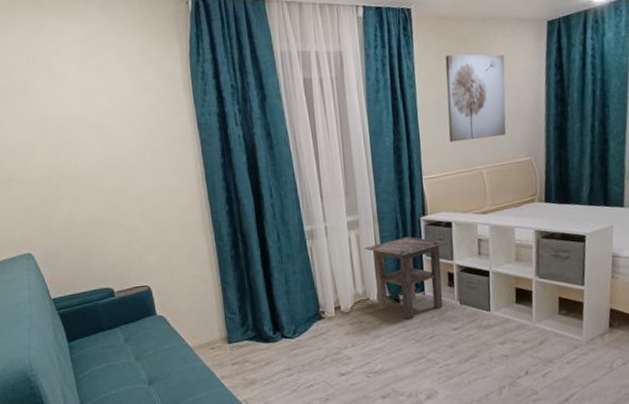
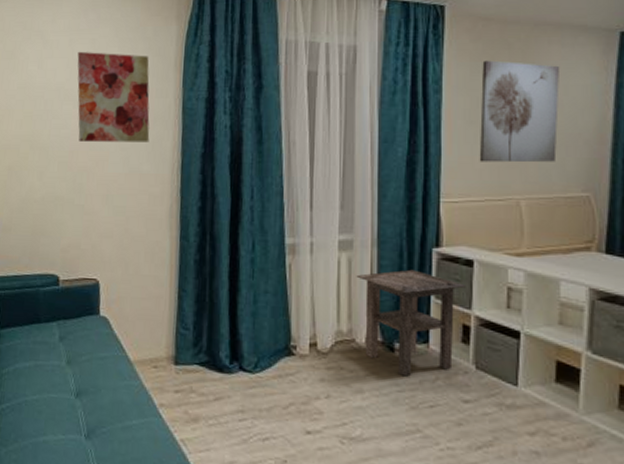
wall art: none [88,78,173,166] -> present [77,51,150,142]

